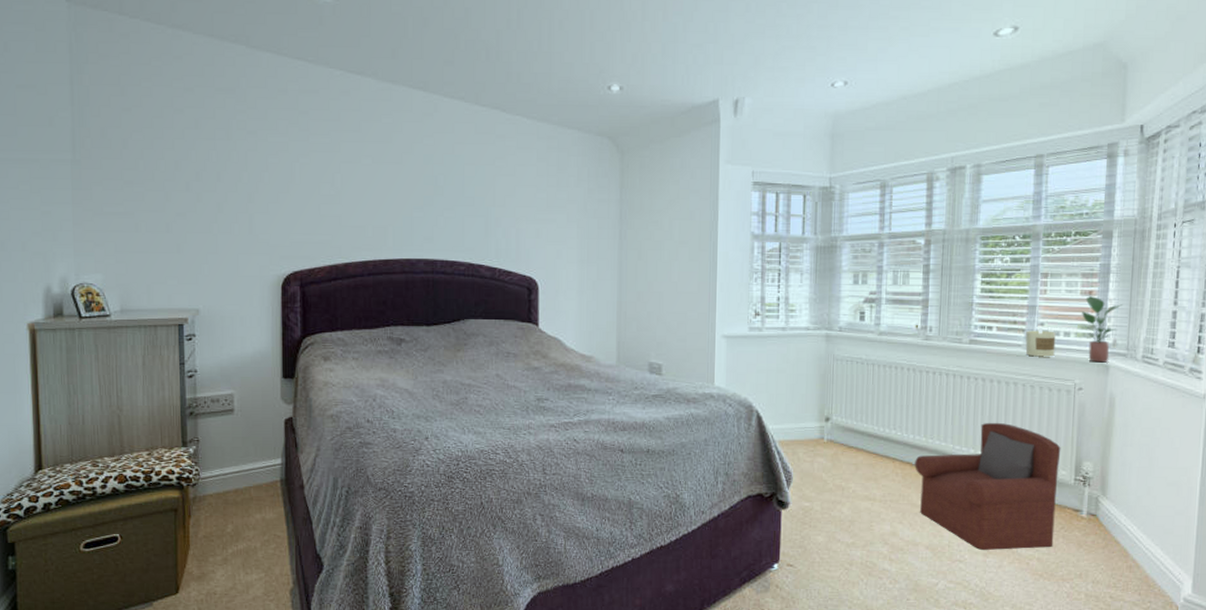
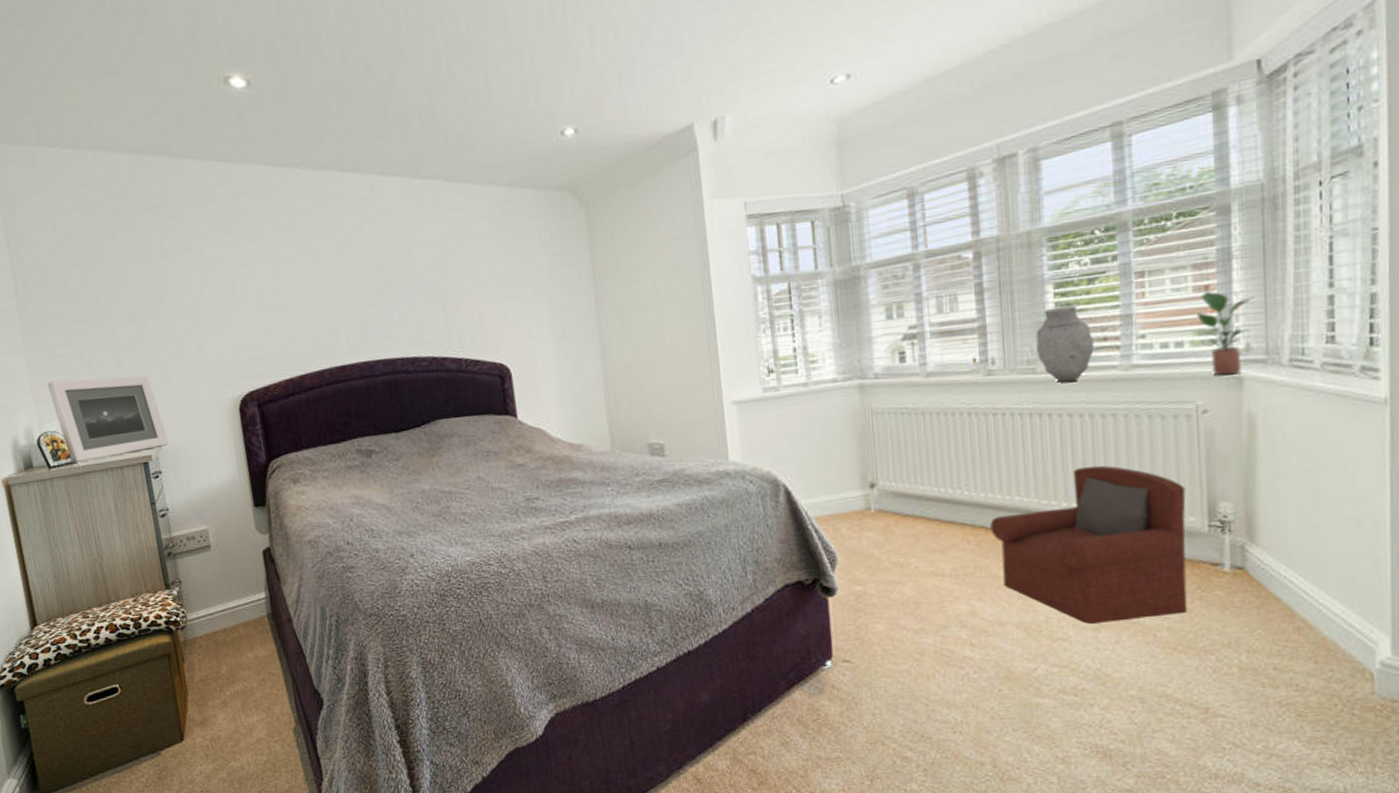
picture frame: none [91,236,206,317] -> present [47,375,168,464]
vase: none [964,292,1007,352] -> present [1036,305,1095,382]
candle: present [1025,327,1056,357] -> none [1120,340,1165,379]

